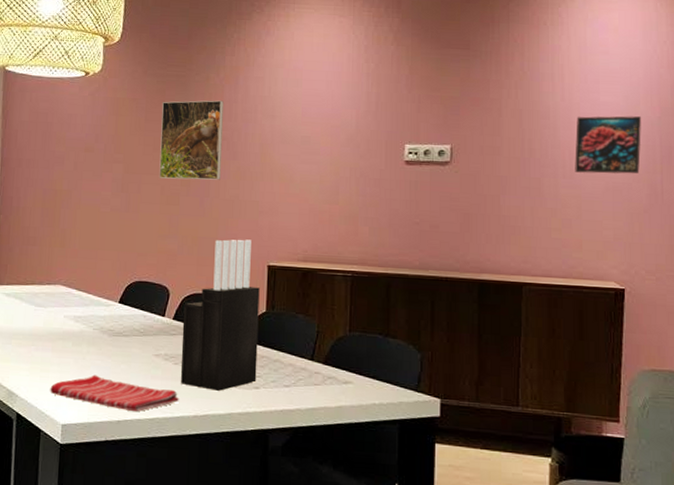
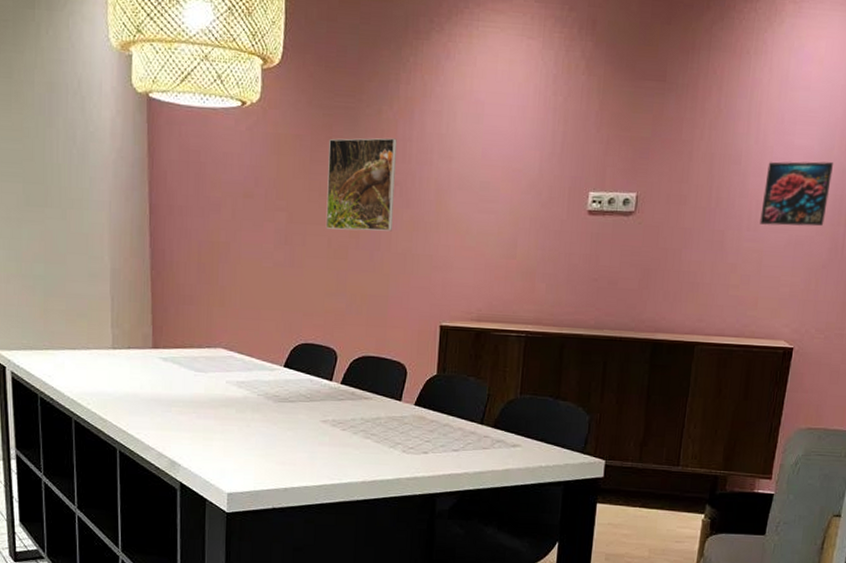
dish towel: present [50,374,179,411] -> none [214,442,347,478]
knife block: present [180,239,260,391] -> none [348,297,431,456]

